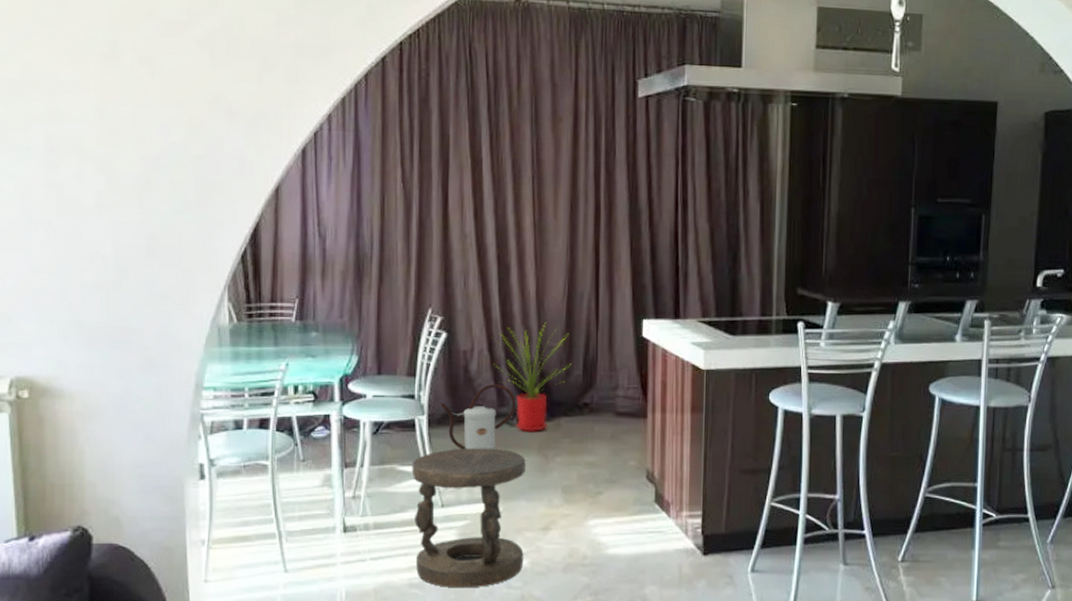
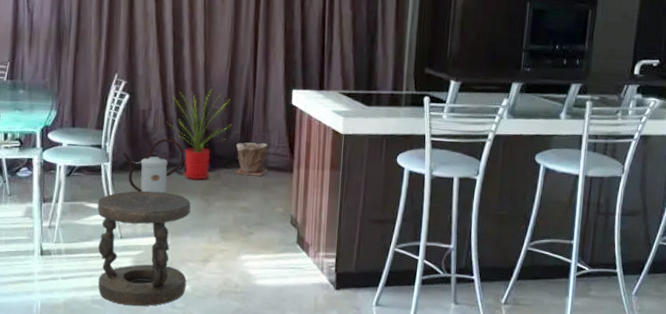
plant pot: none [577,384,617,423] -> present [235,142,269,176]

